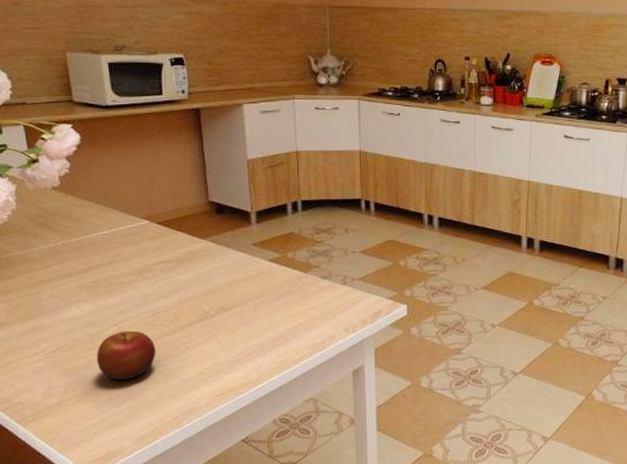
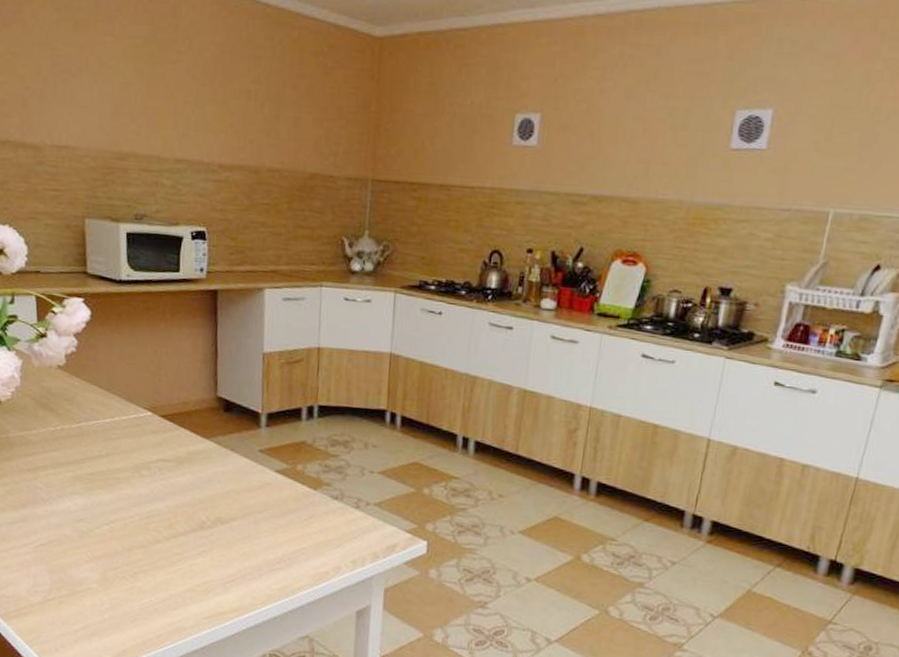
apple: present [96,331,156,379] -> none [84,532,146,586]

